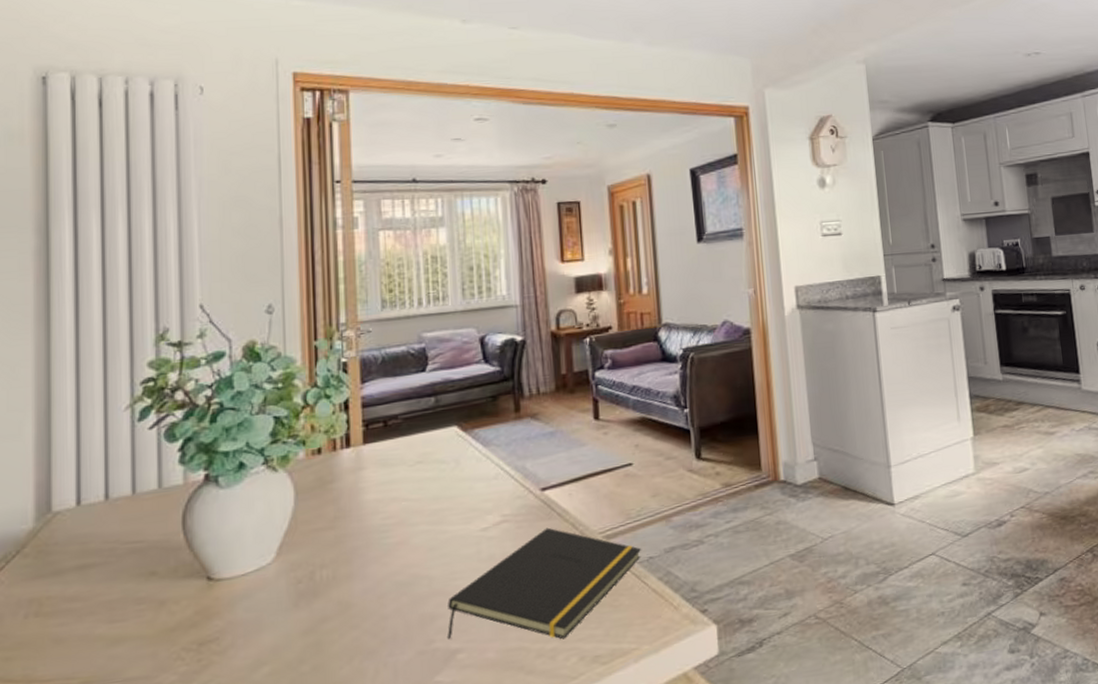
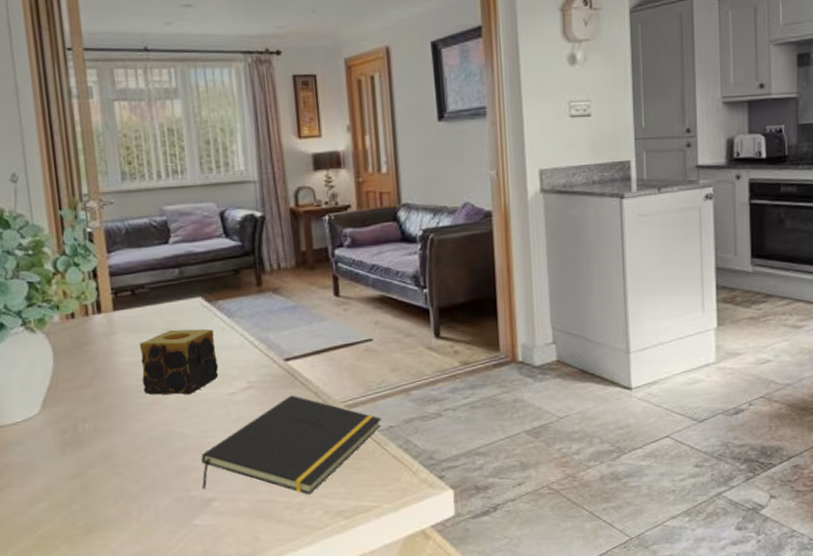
candle: none [388,459,471,535] -> present [139,328,219,395]

